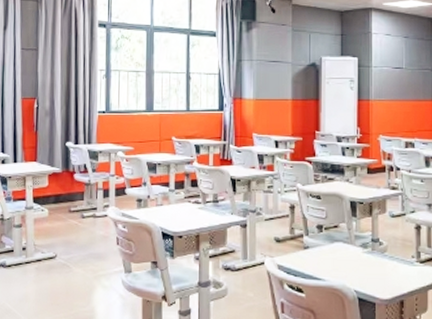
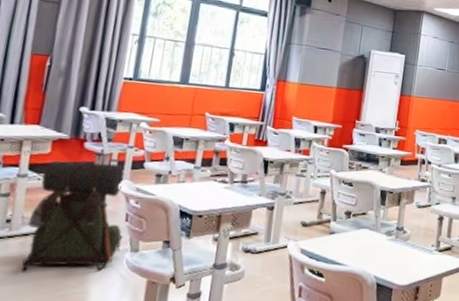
backpack: none [39,192,117,292] -> present [22,161,125,271]

